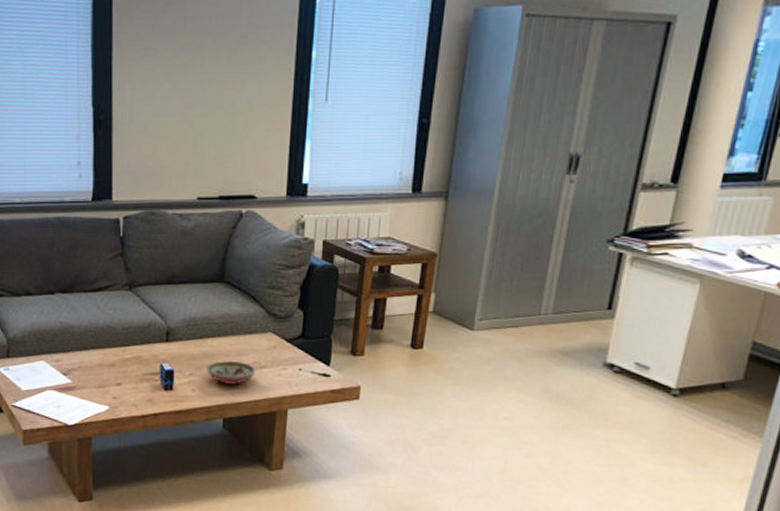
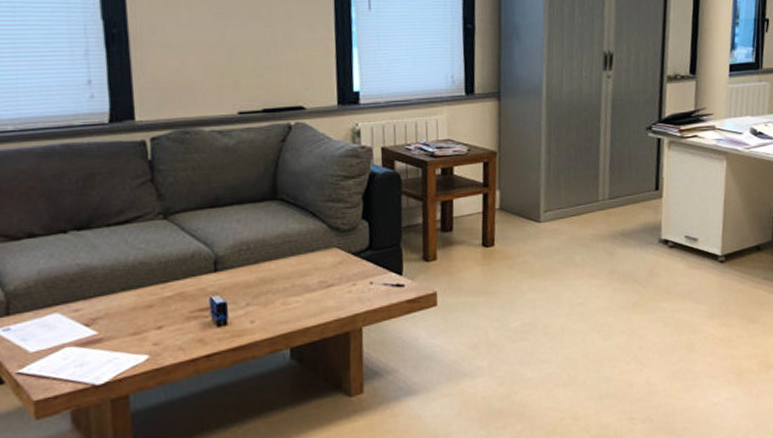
decorative bowl: present [207,361,256,386] -> none [266,283,323,311]

